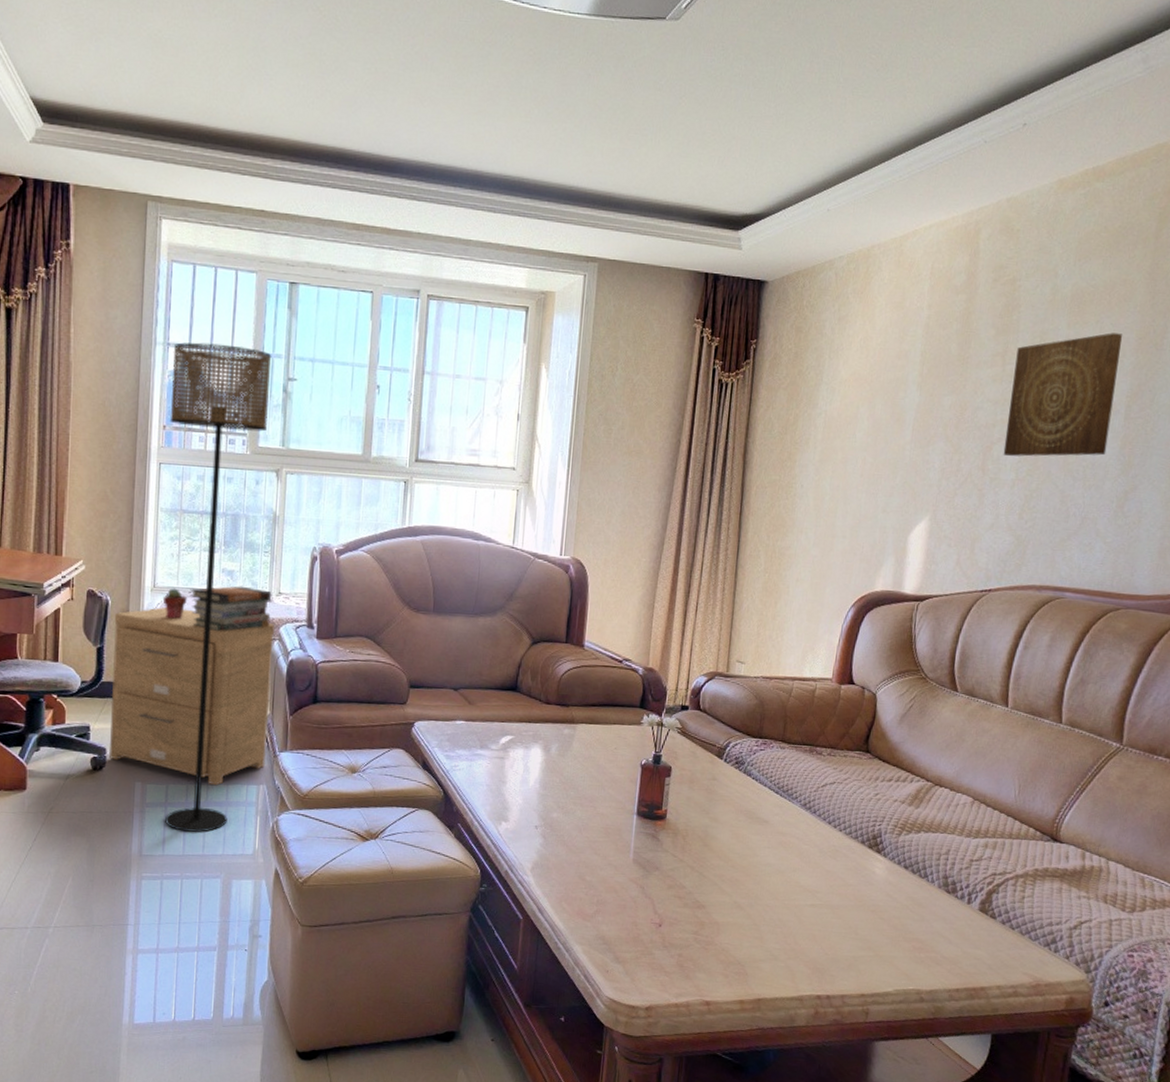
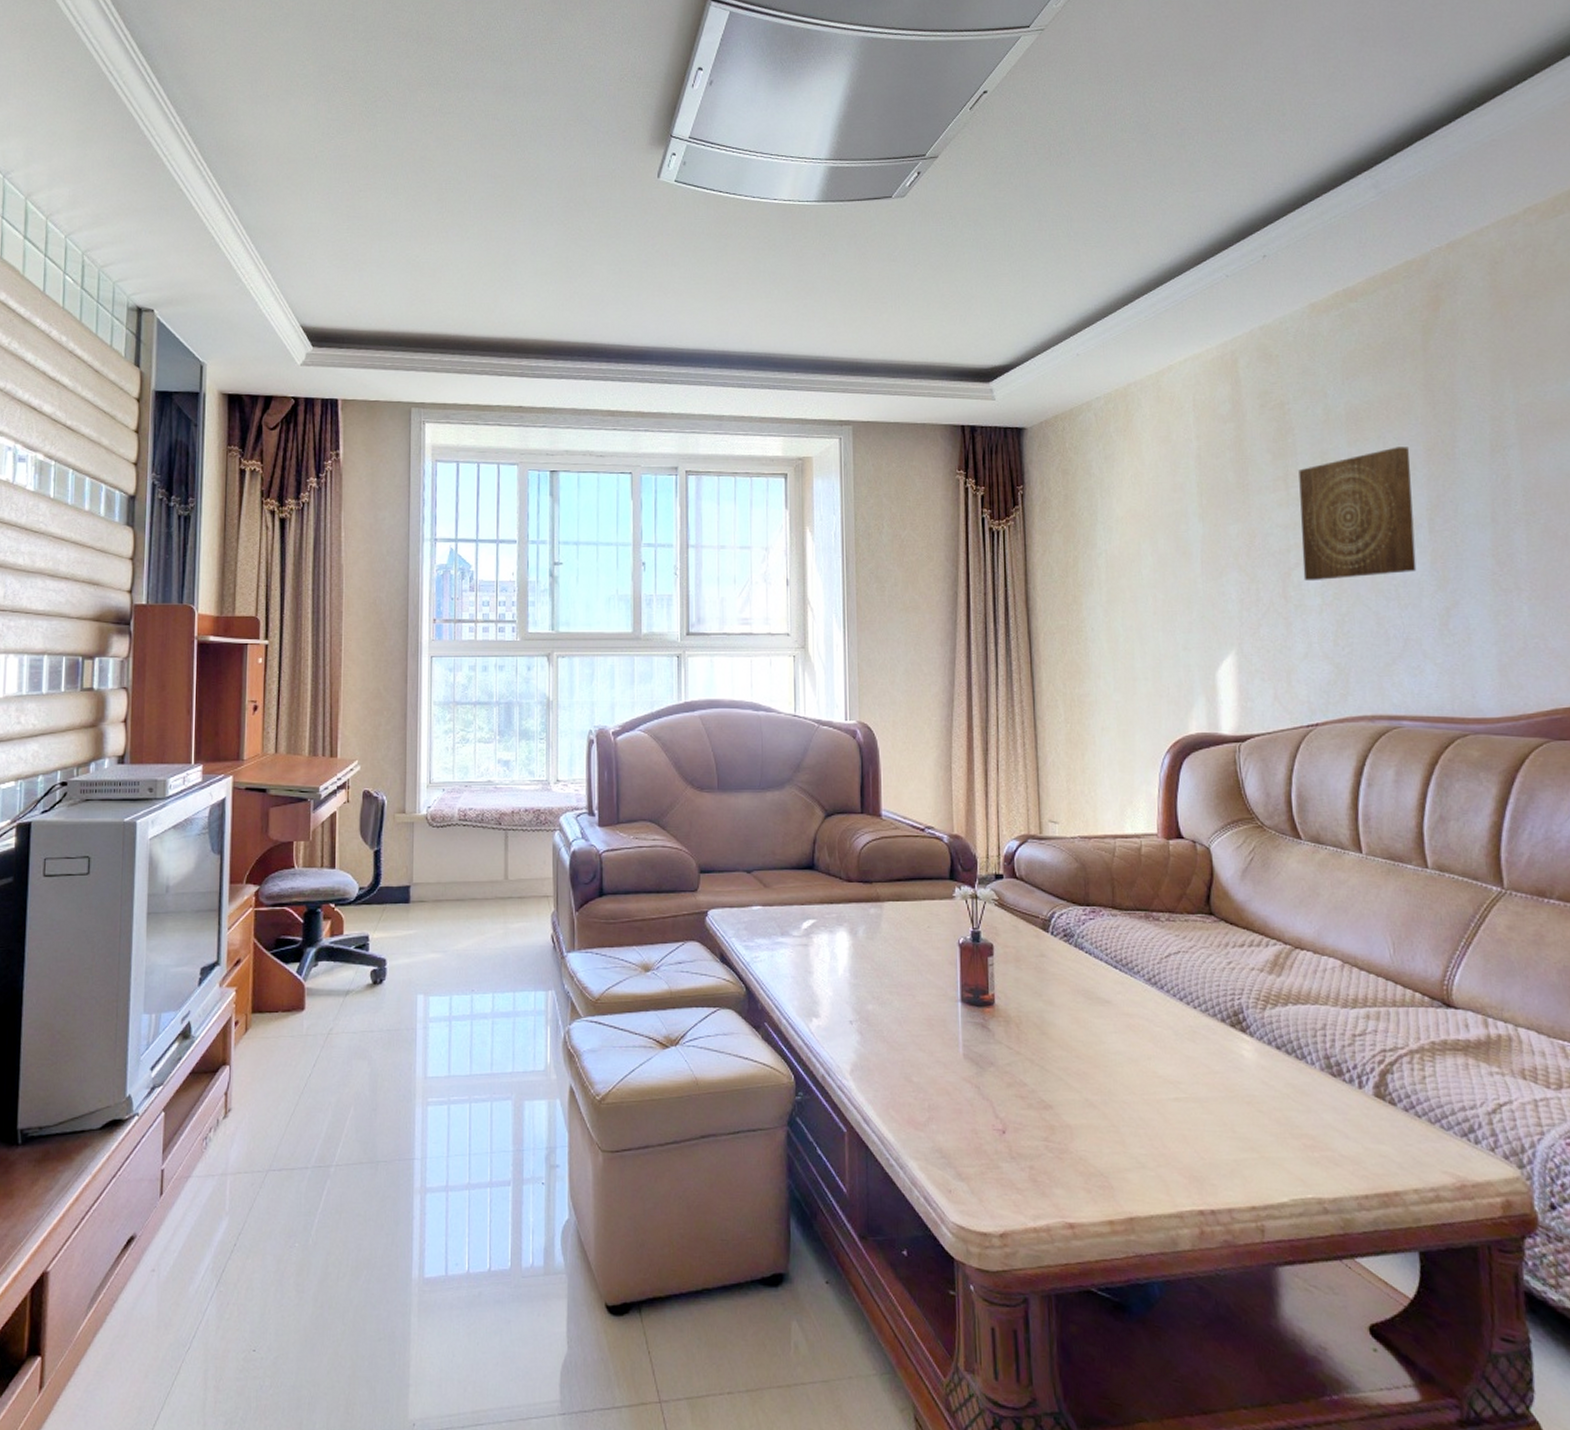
side table: present [109,607,274,786] -> none [389,804,554,994]
potted succulent: present [162,588,187,619] -> none [439,783,463,815]
floor lamp: present [165,342,272,832] -> none [439,535,537,1048]
book stack: present [190,586,272,632] -> none [466,776,550,826]

